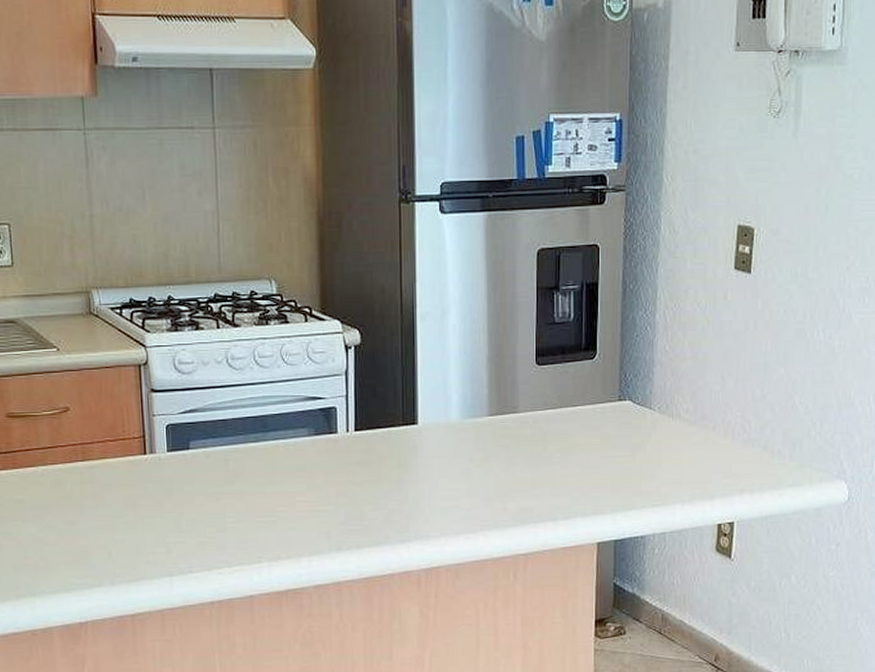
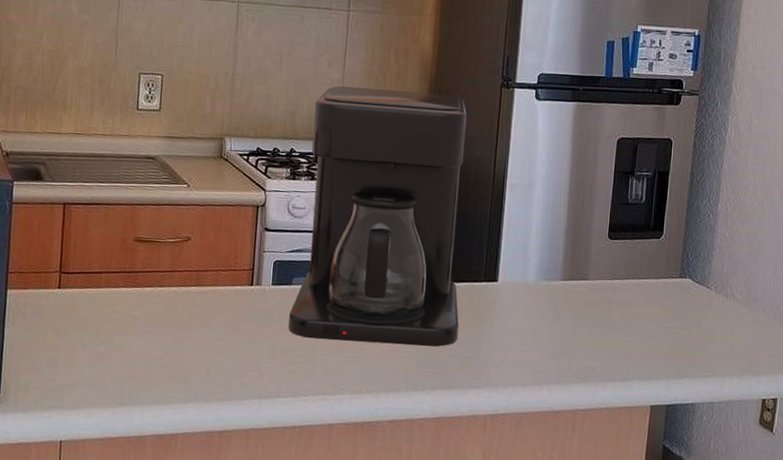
coffee maker: none [188,216,381,506] -> present [288,86,467,347]

